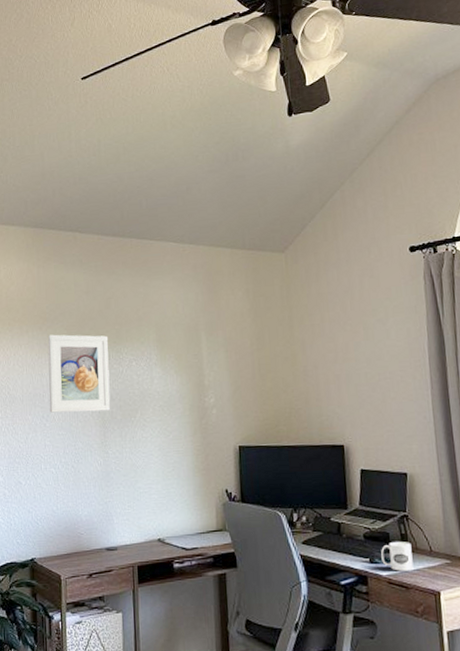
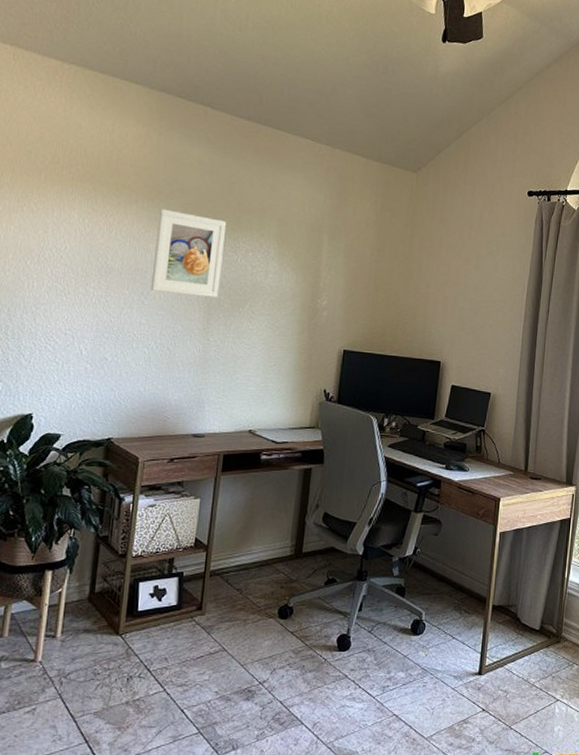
mug: present [381,542,414,571] -> none [456,452,484,479]

